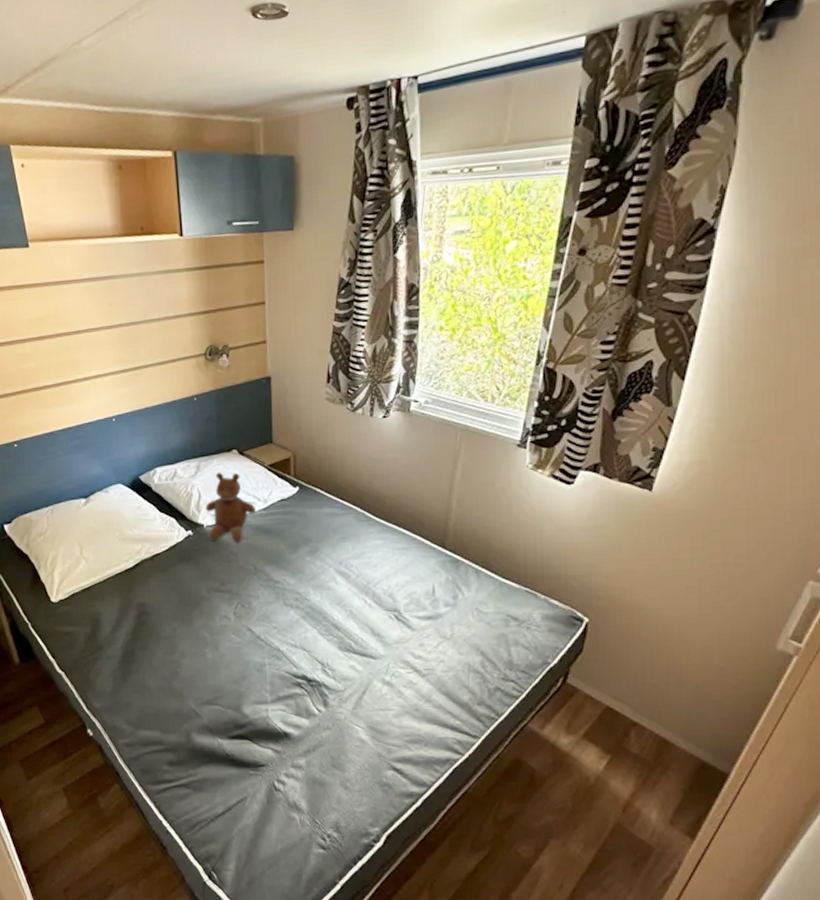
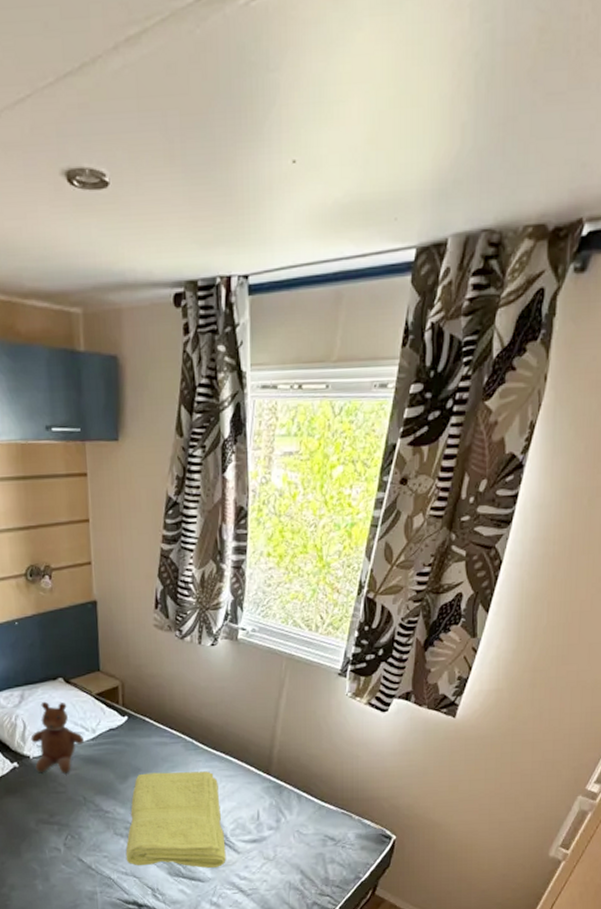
towel: none [295,543,400,644] -> present [125,771,226,868]

